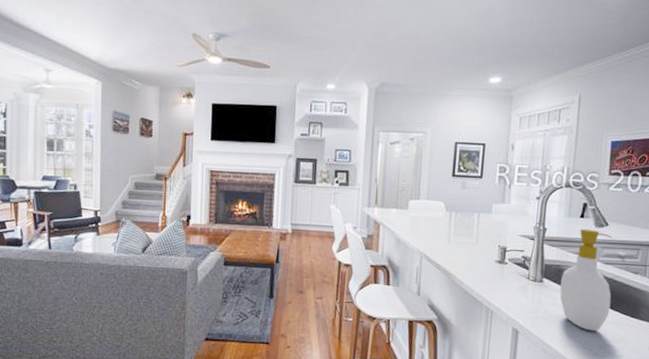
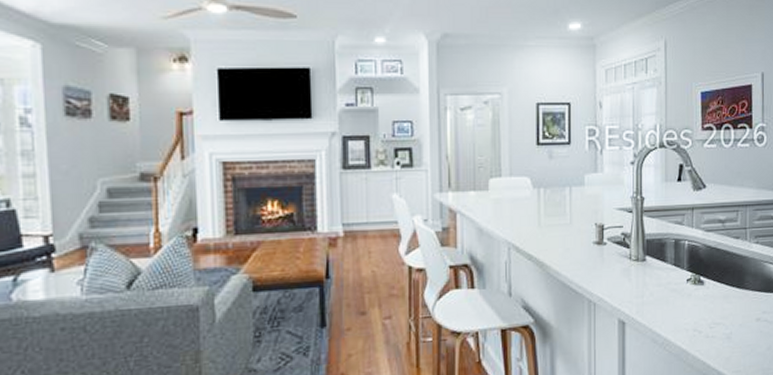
soap bottle: present [559,228,612,332] -> none [664,193,716,310]

